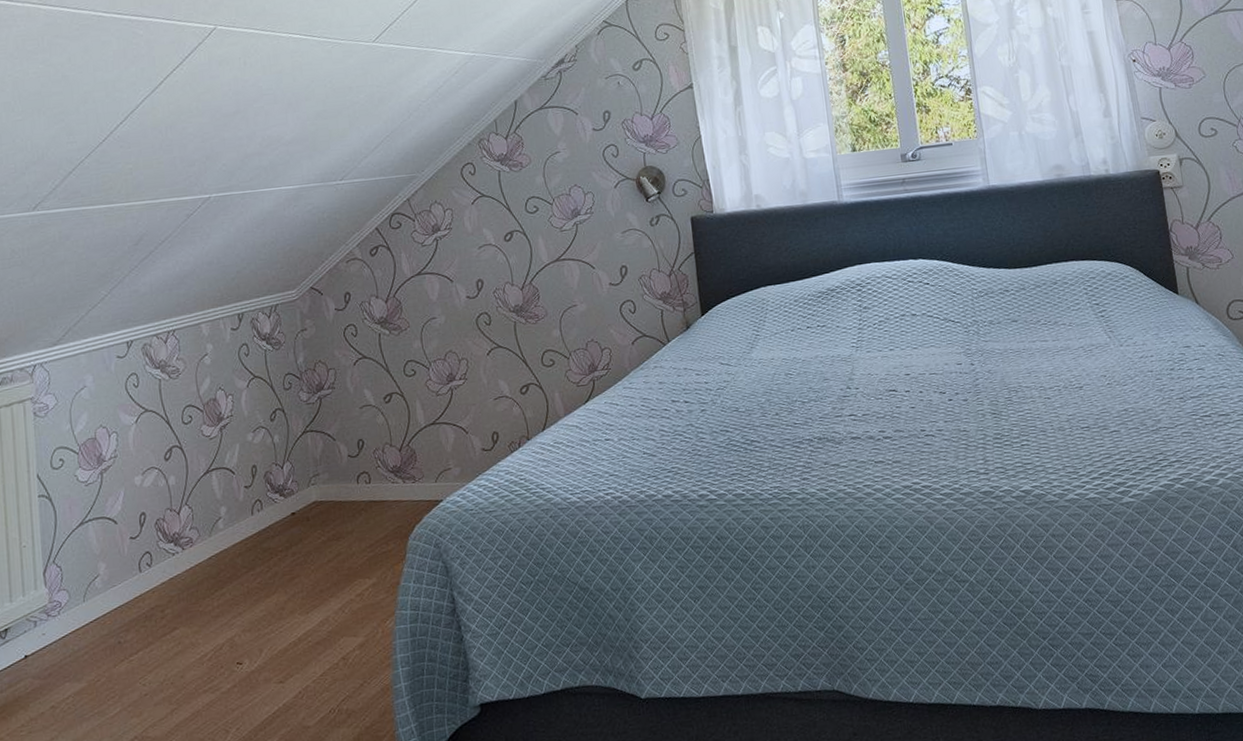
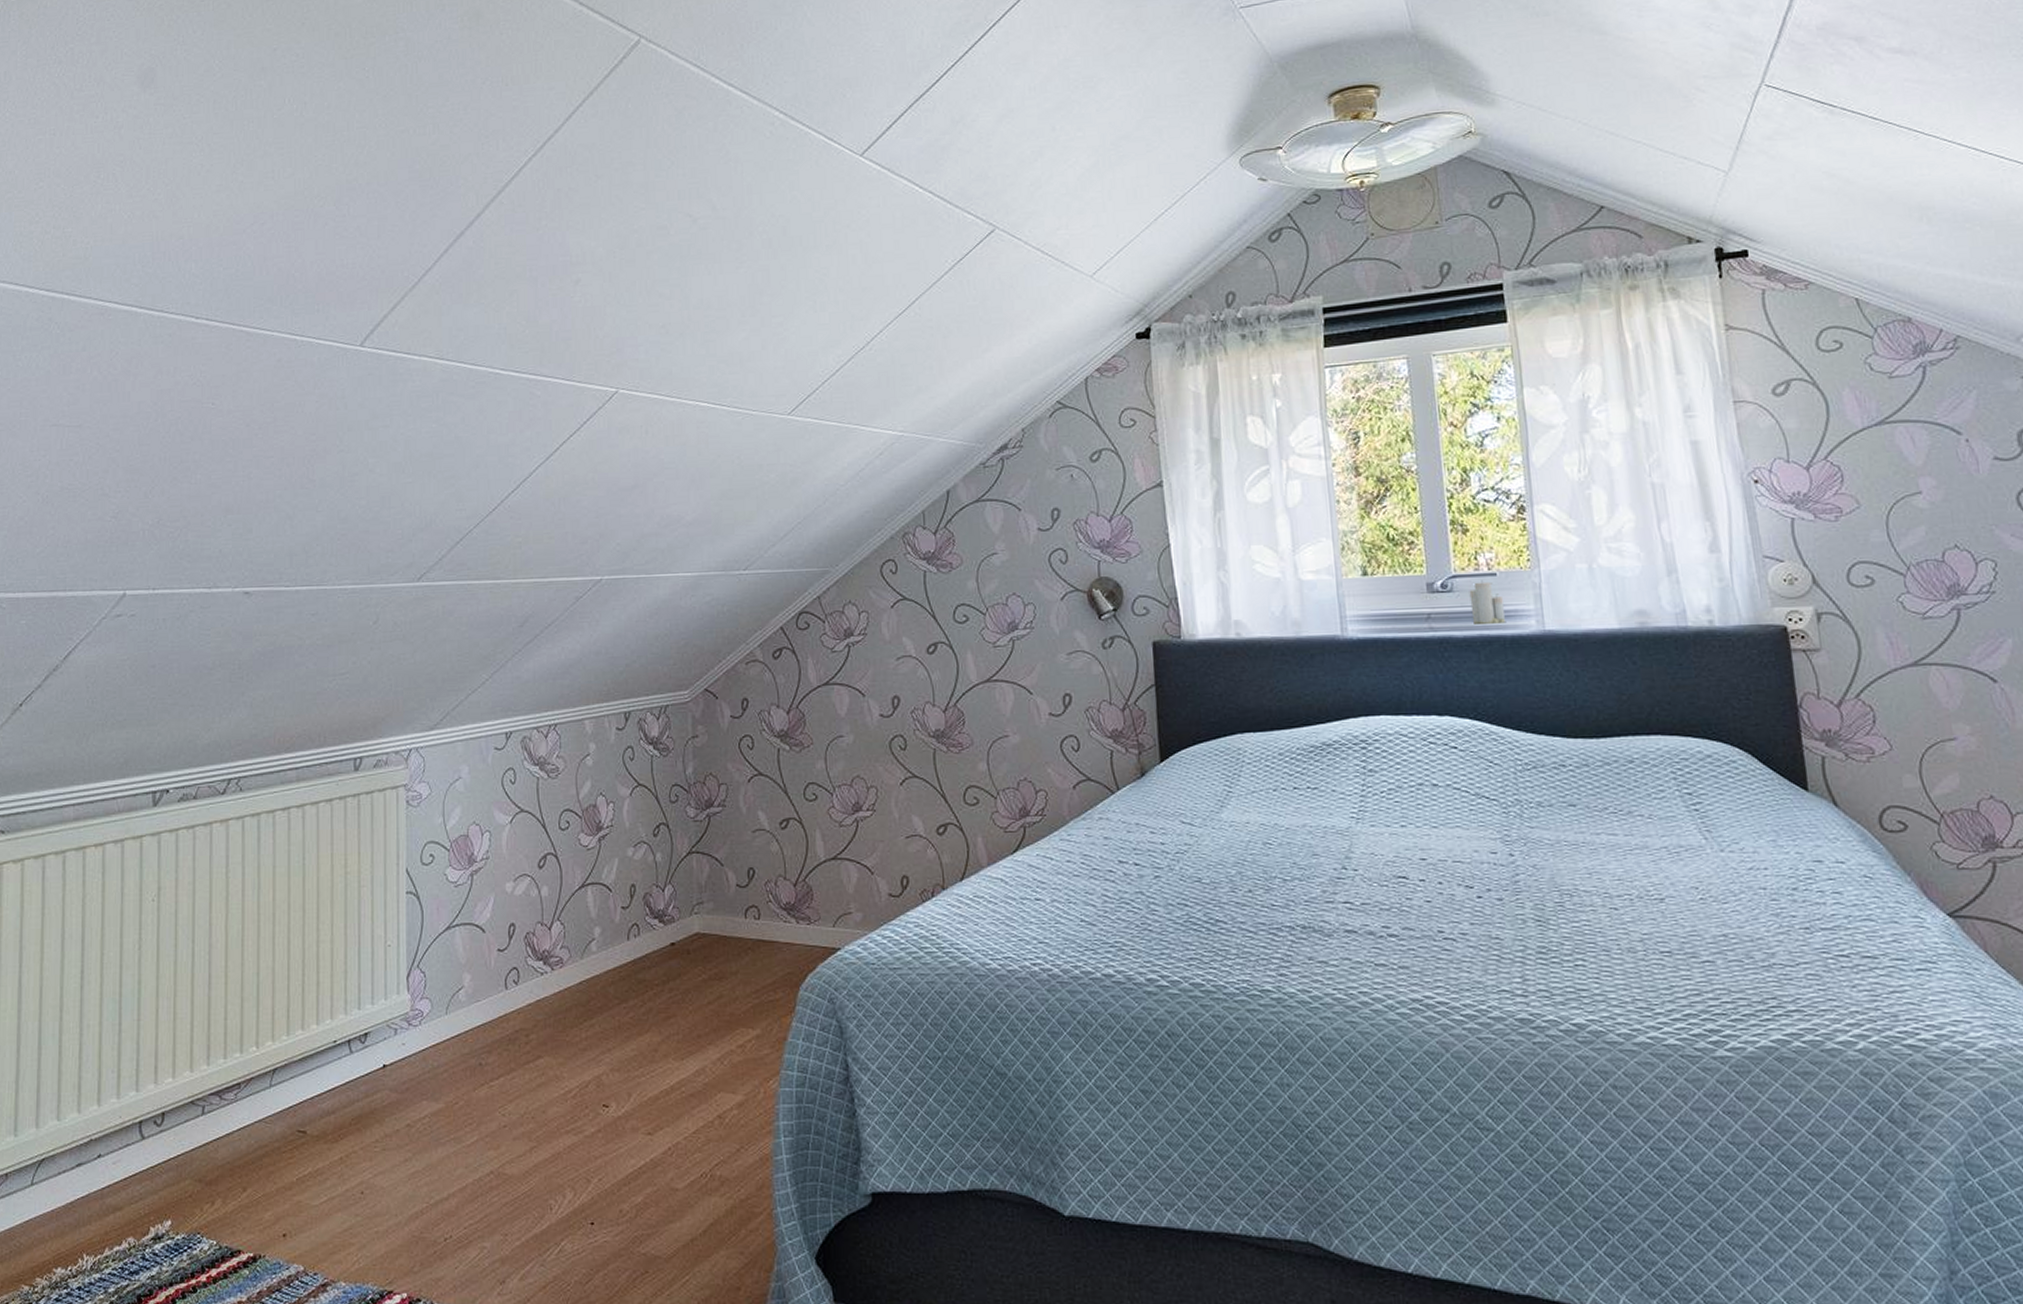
candle: none [932,149,961,185] -> present [1469,580,1506,624]

